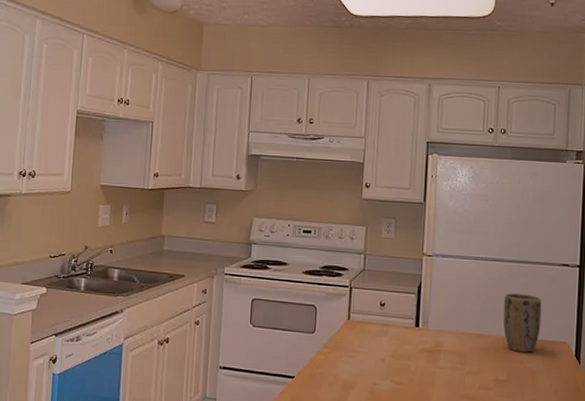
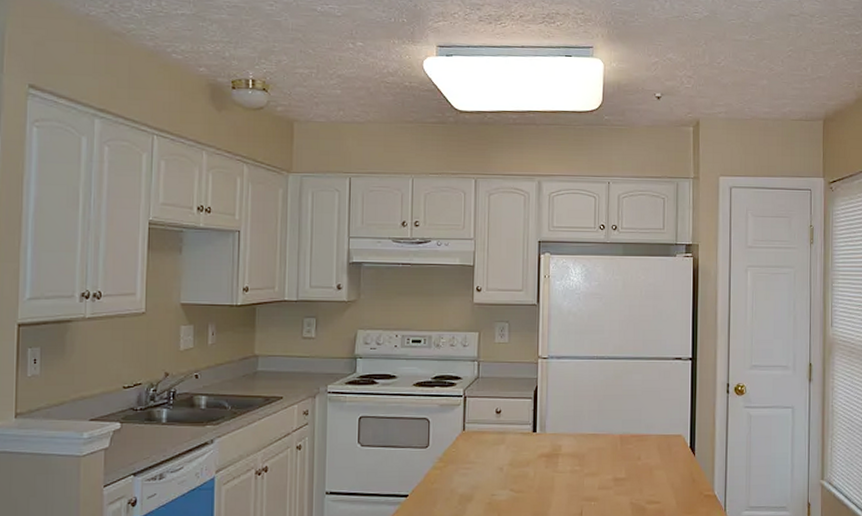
plant pot: present [503,293,542,353] -> none [619,390,657,449]

